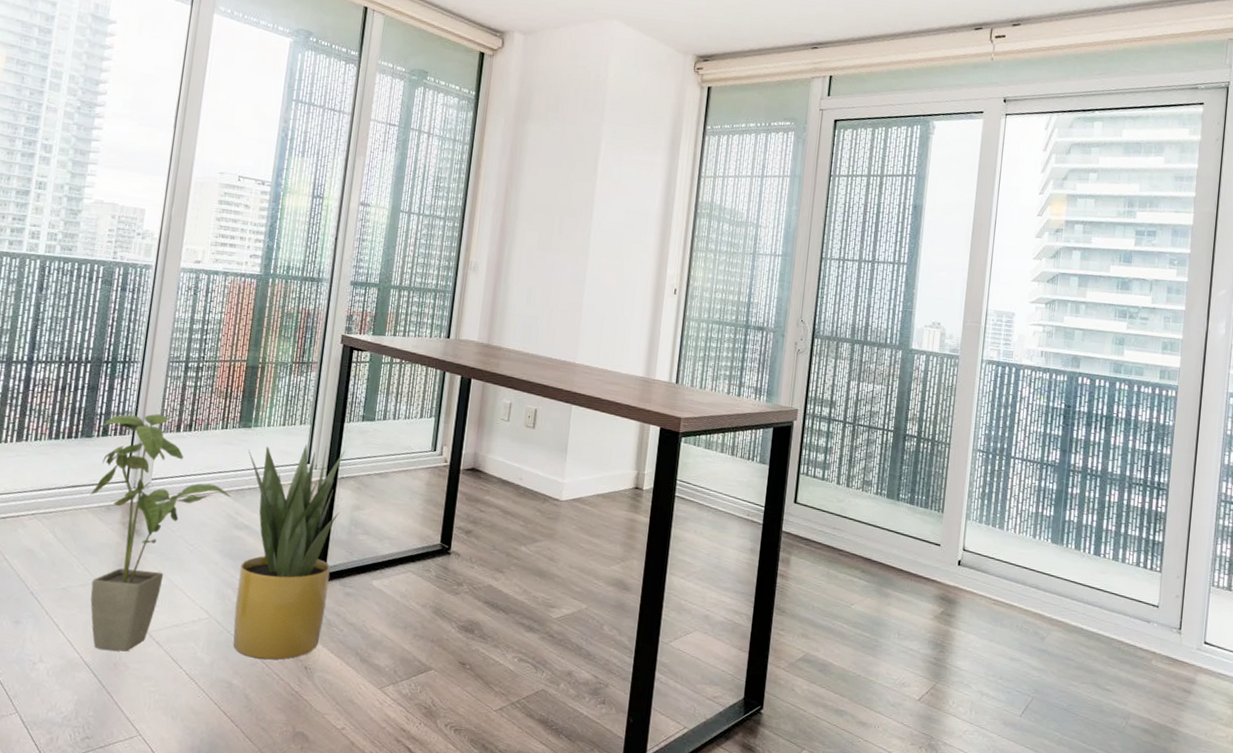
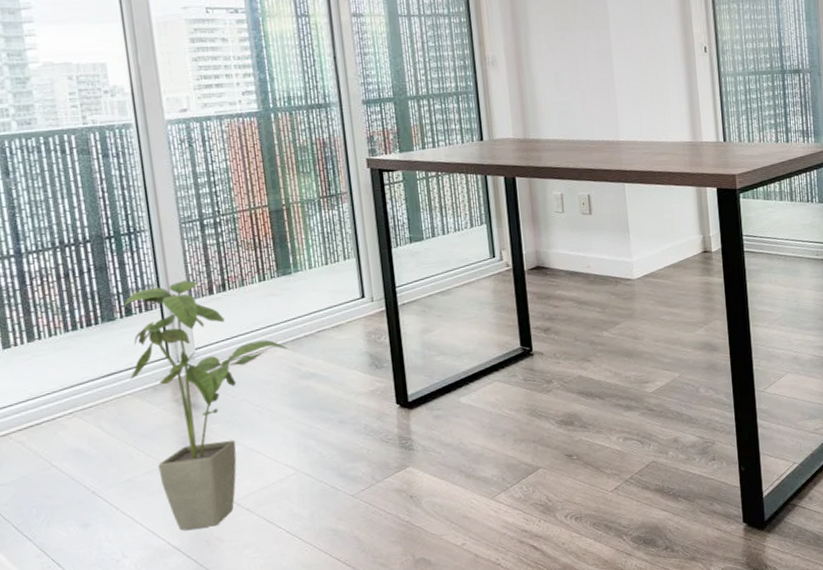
planter: present [233,444,345,660] -> none [293,275,419,501]

